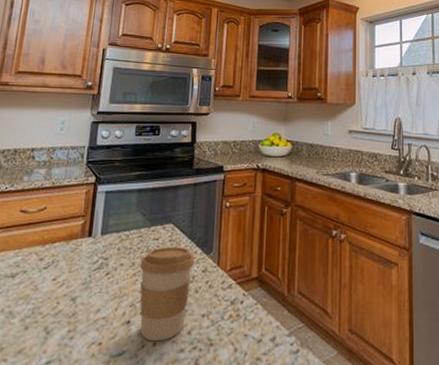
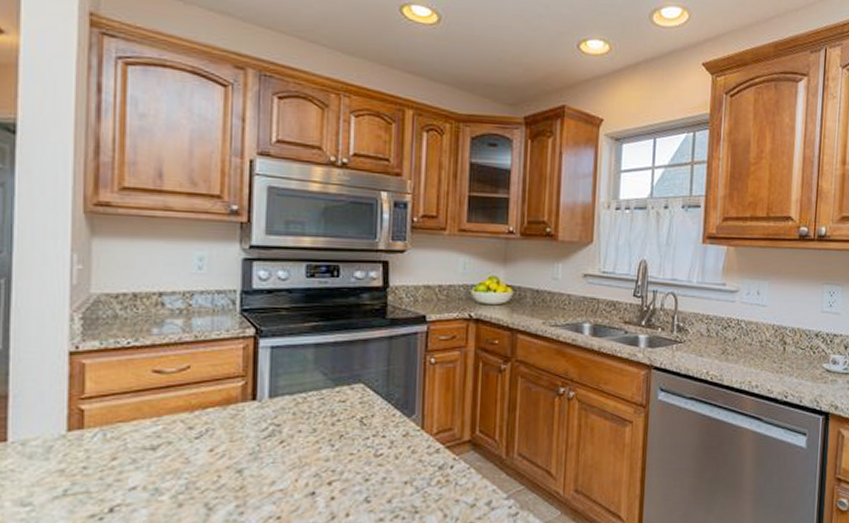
coffee cup: present [140,247,195,342] -> none [323,410,393,512]

